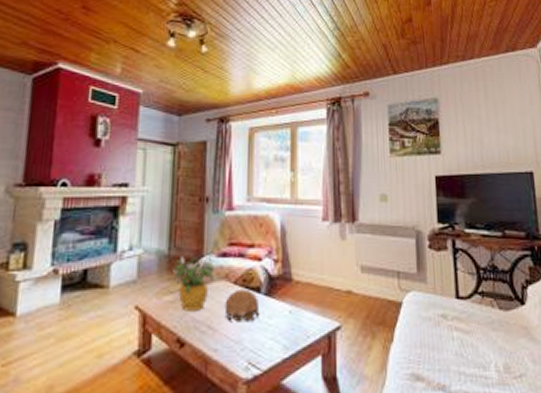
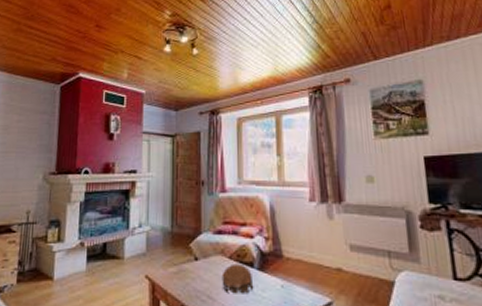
potted flower: present [171,256,217,311] -> none [174,233,214,282]

